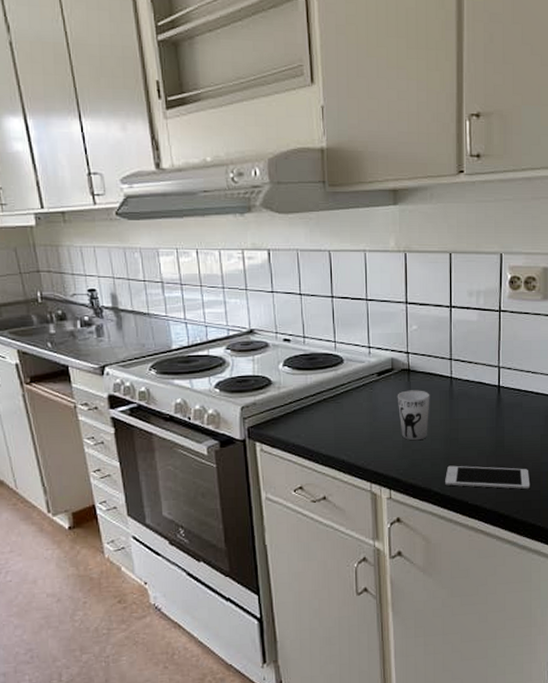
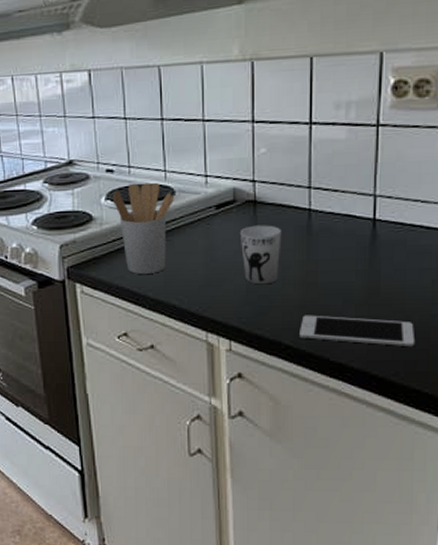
utensil holder: none [290,351,343,434] -> present [113,182,174,275]

